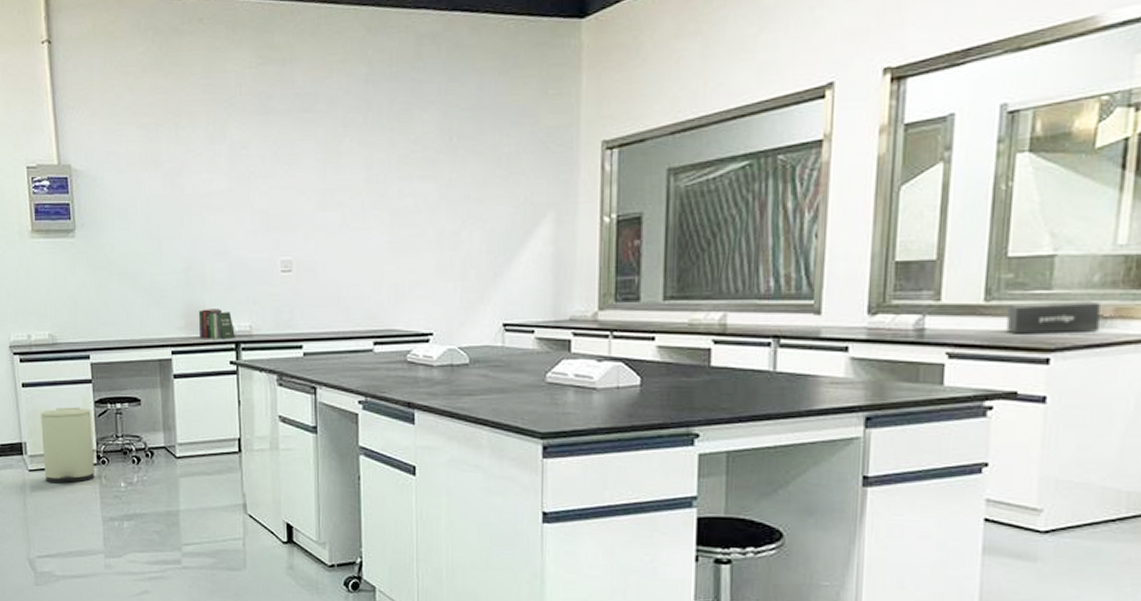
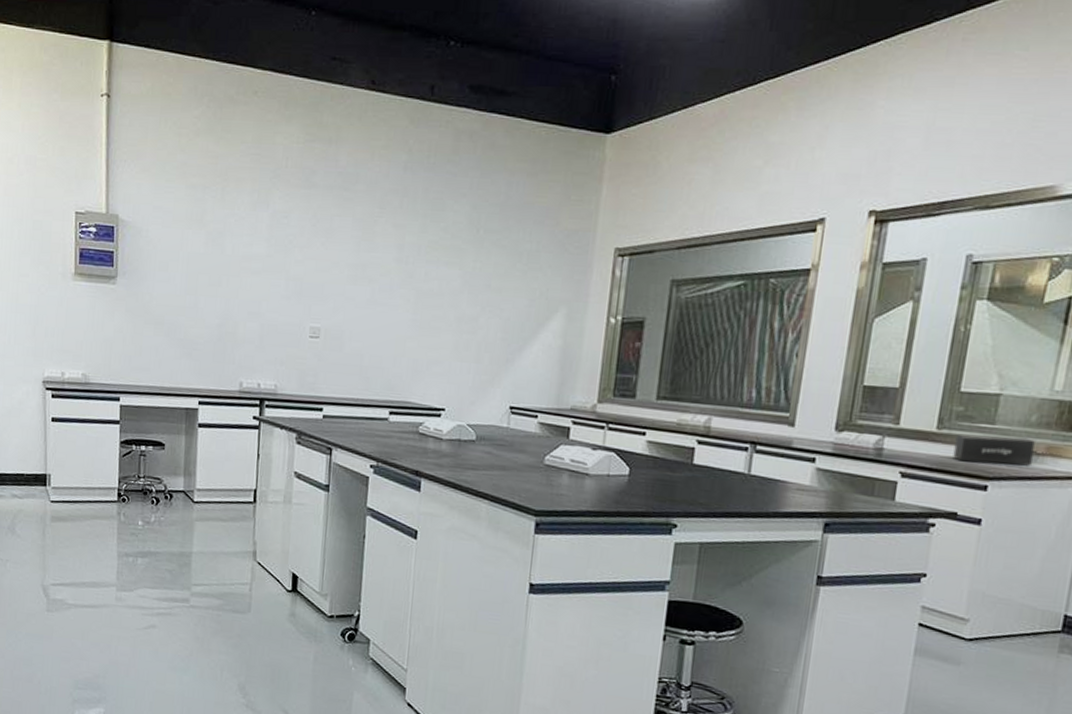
pedal bin: present [41,407,94,484] -> none [65,444,116,517]
books: present [198,309,235,340] -> none [226,364,261,396]

